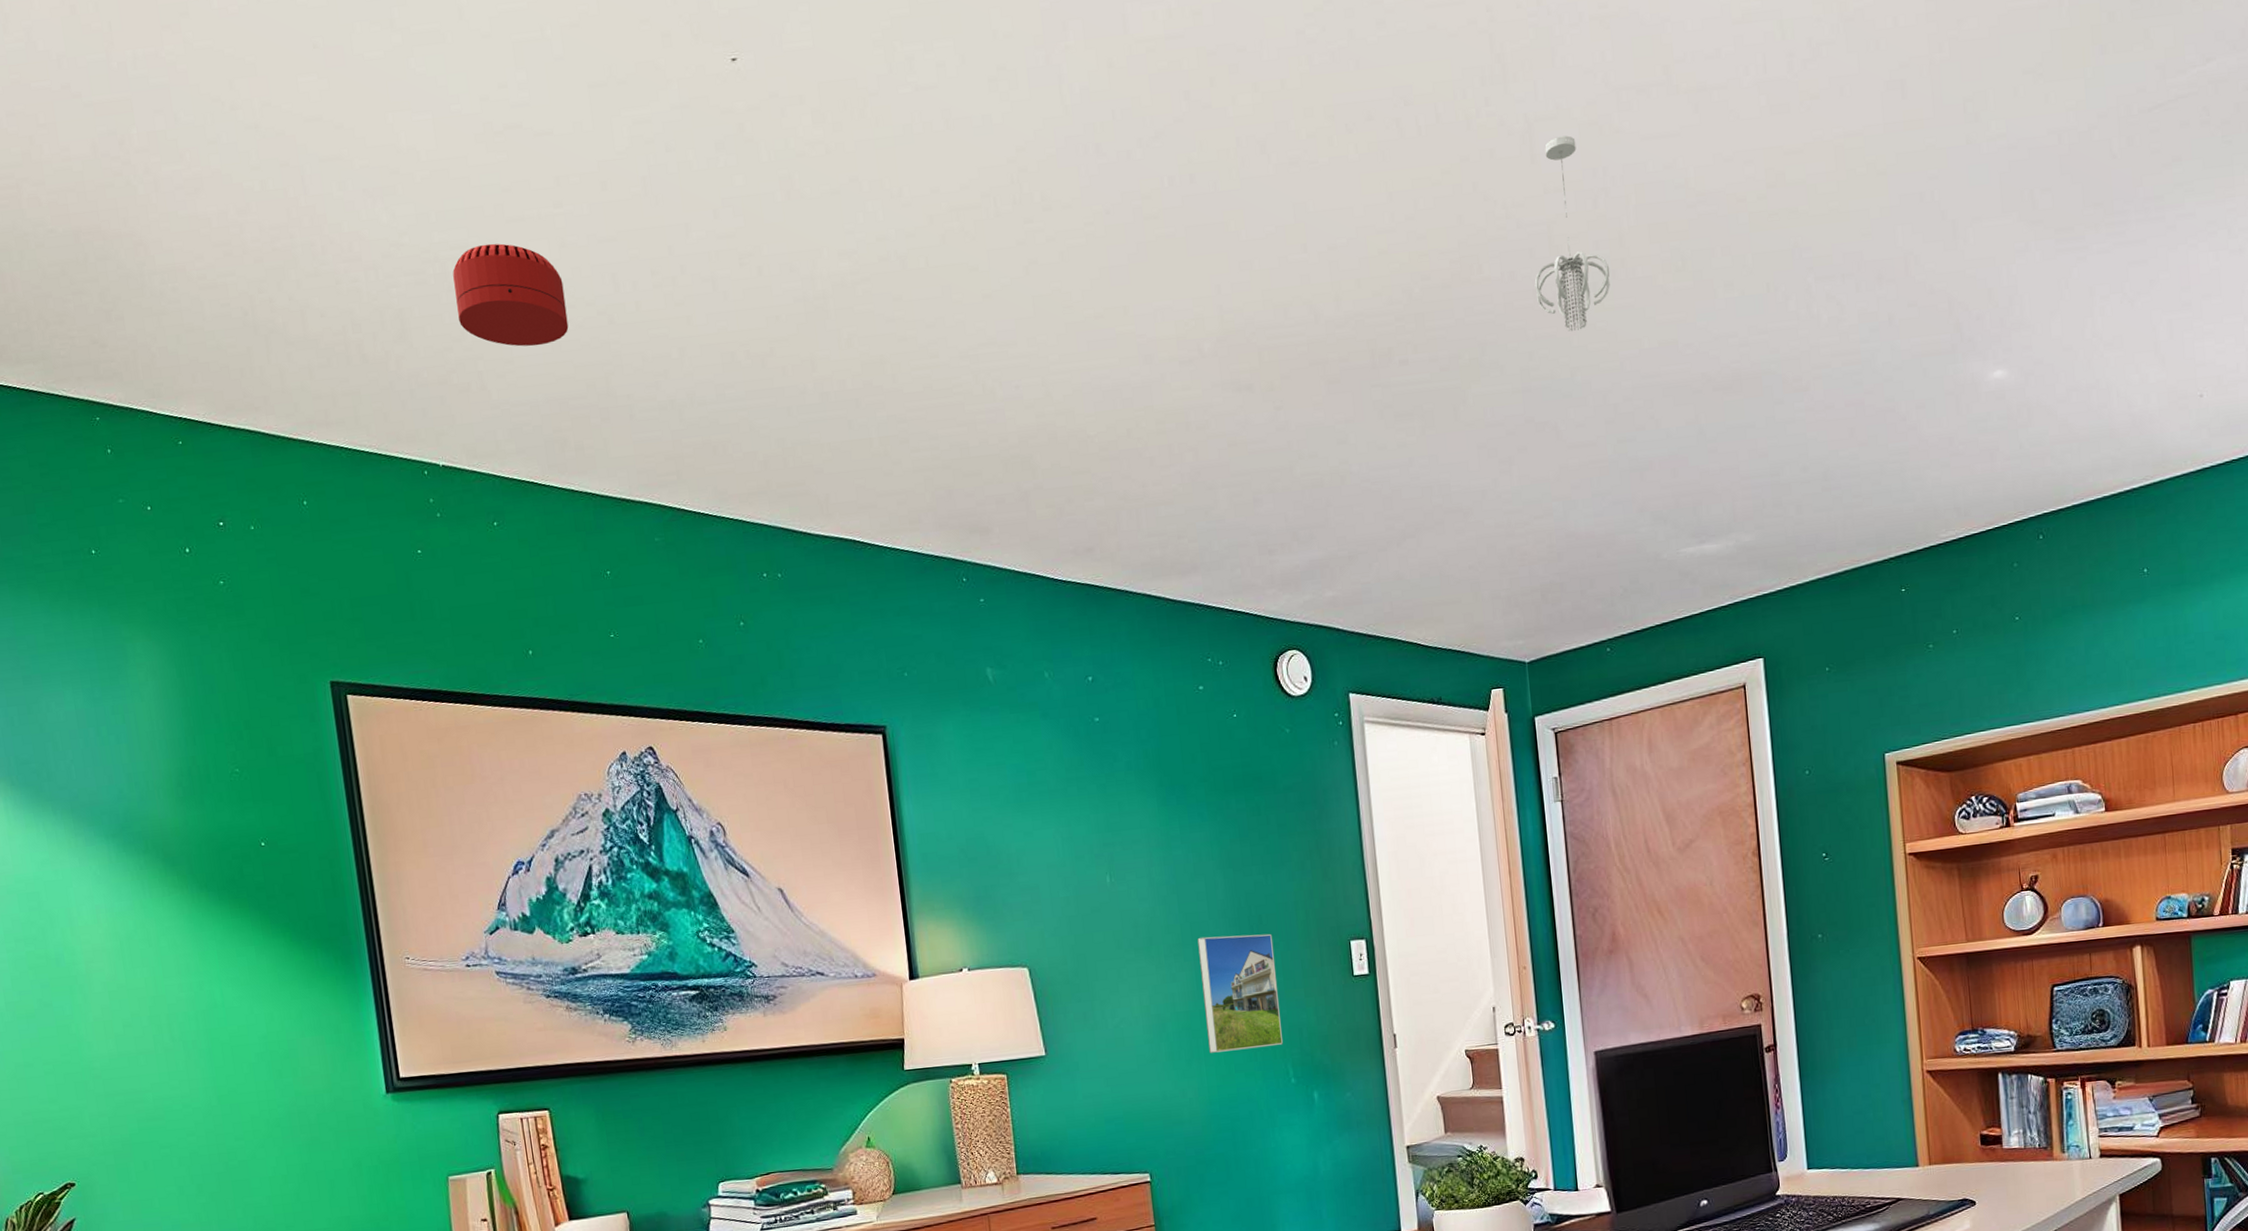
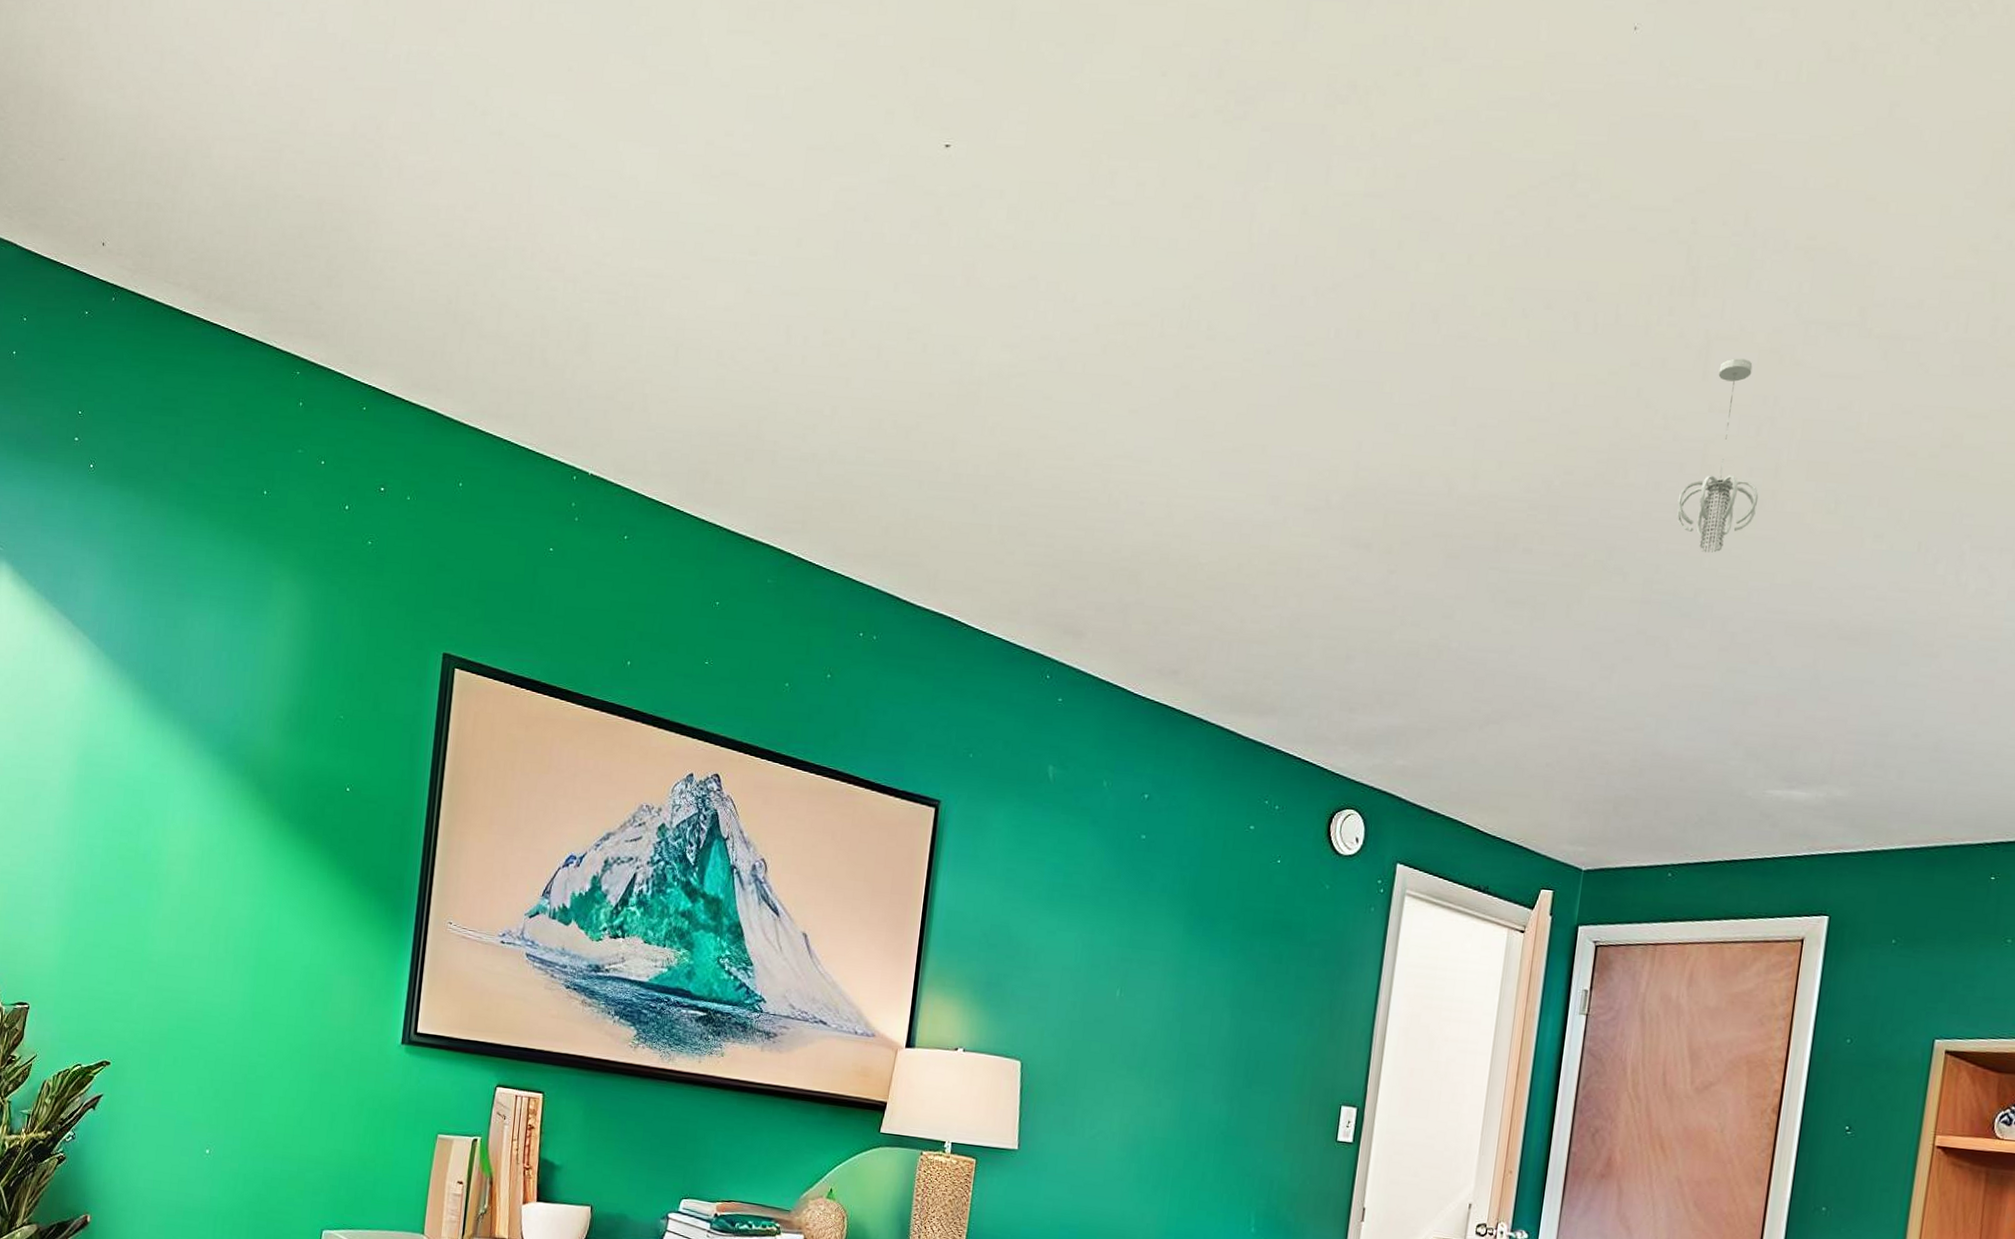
smoke detector: present [453,243,569,347] -> none [638,277,741,380]
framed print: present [1197,933,1283,1053] -> none [1177,1069,1266,1192]

